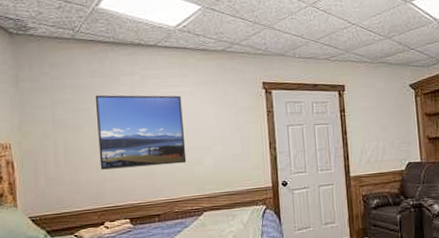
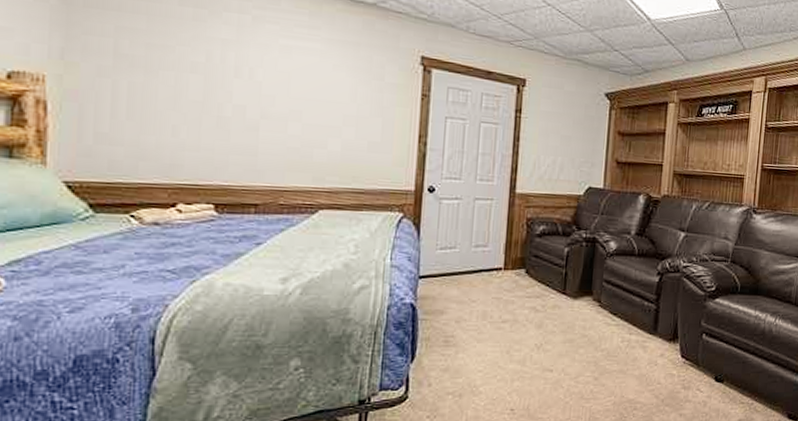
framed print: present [95,95,187,170] -> none [179,30,308,143]

